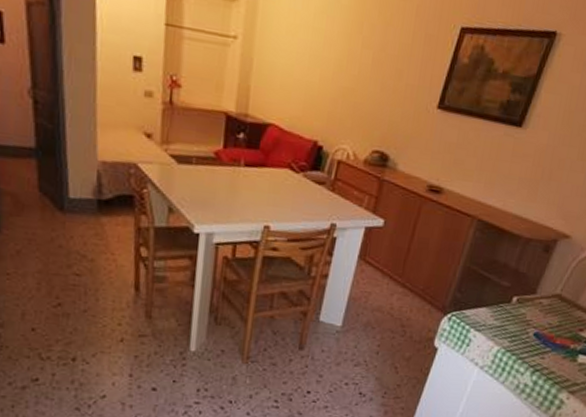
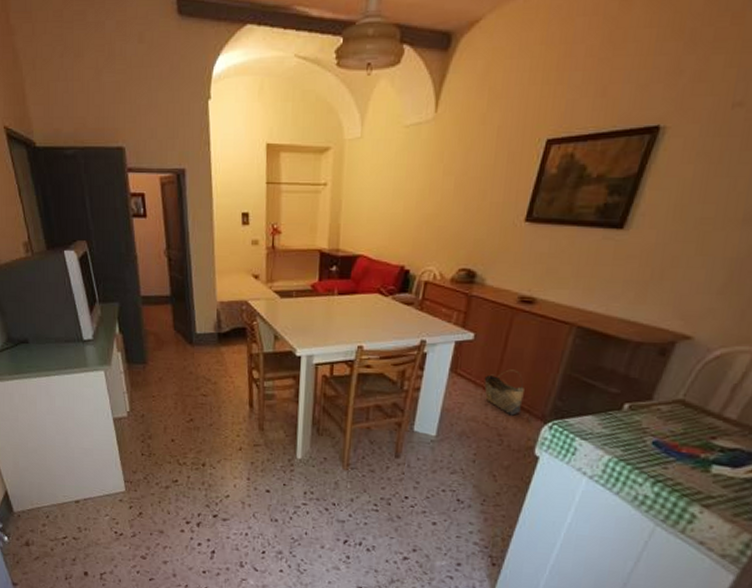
basket: none [391,259,428,306] -> present [484,369,524,416]

